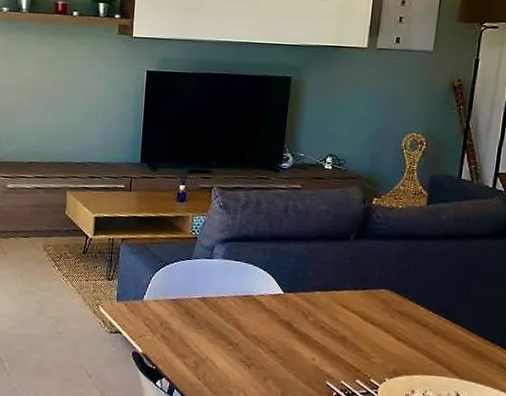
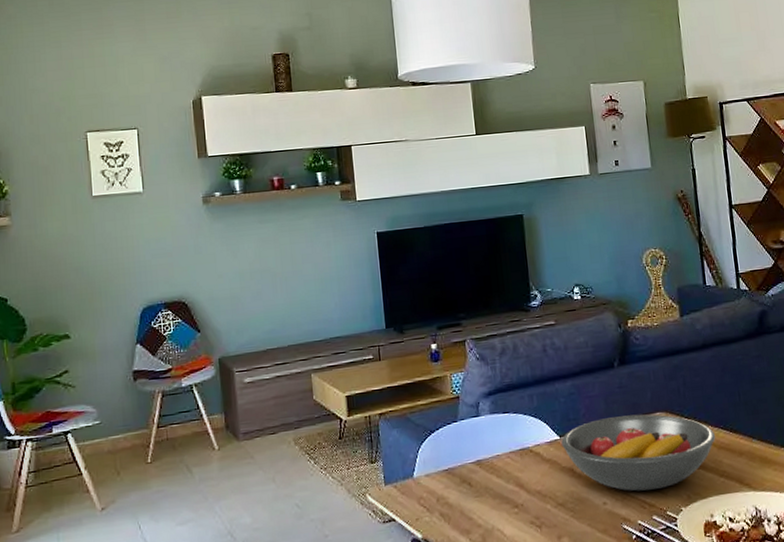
fruit bowl: none [284,284,435,358] -> present [561,414,716,492]

